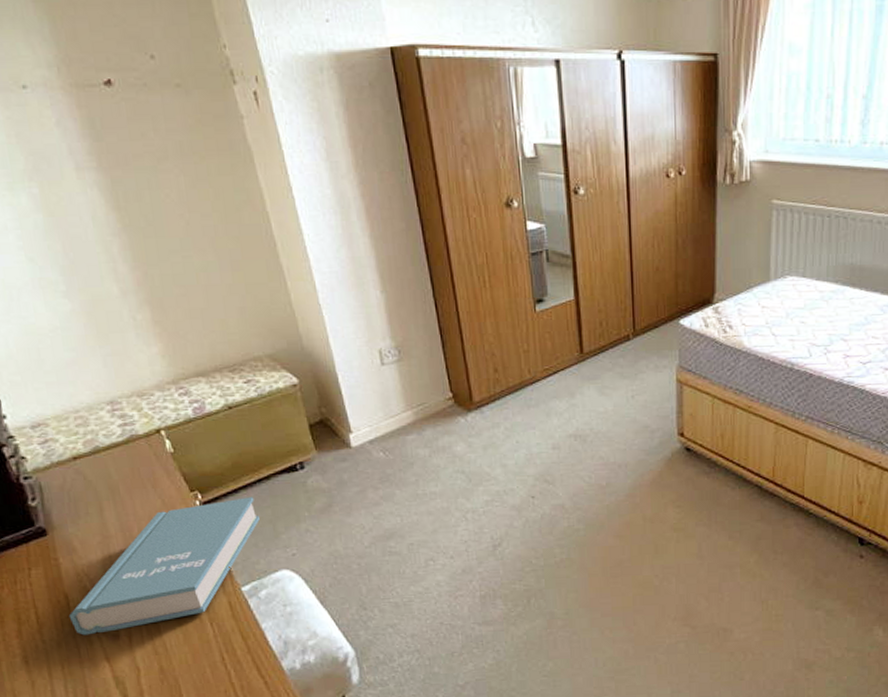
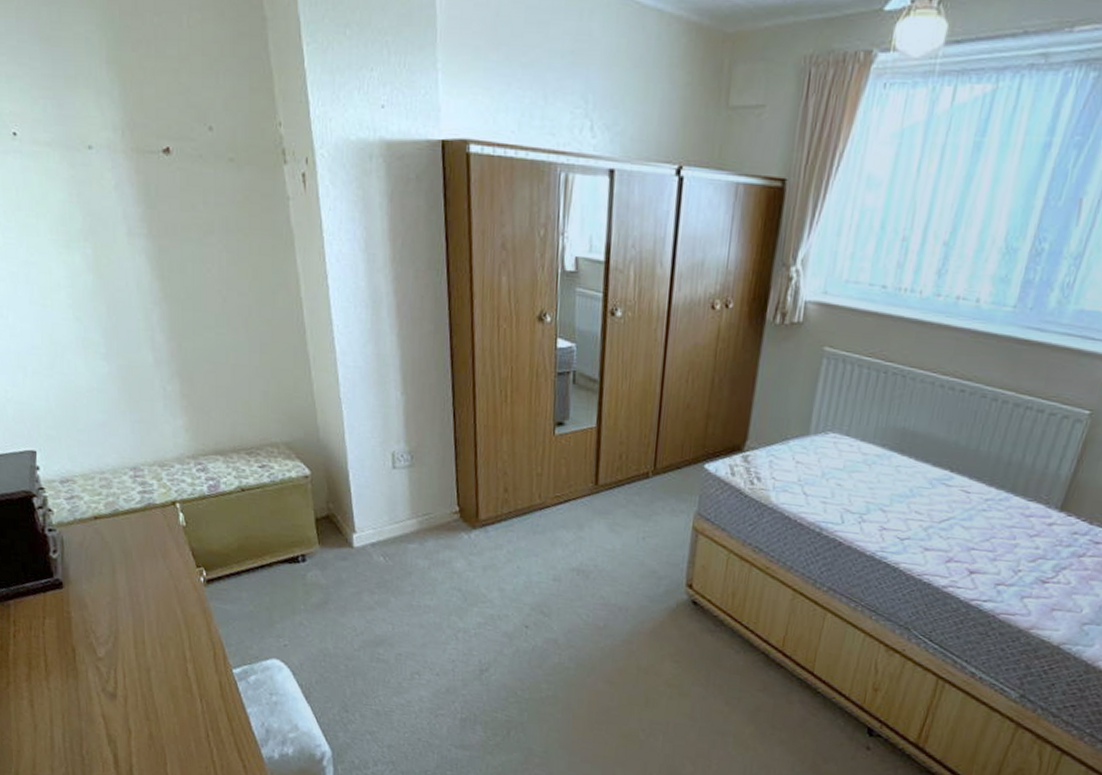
book: present [68,497,260,635] -> none [73,581,257,691]

